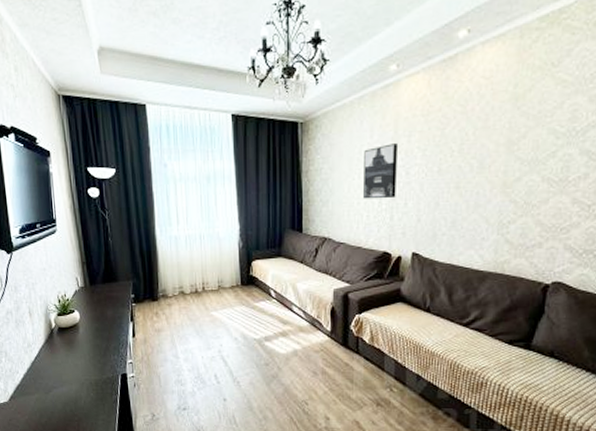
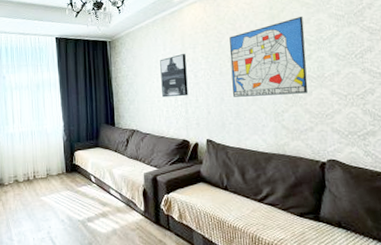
wall art: none [450,98,555,202] -> present [229,16,308,97]

